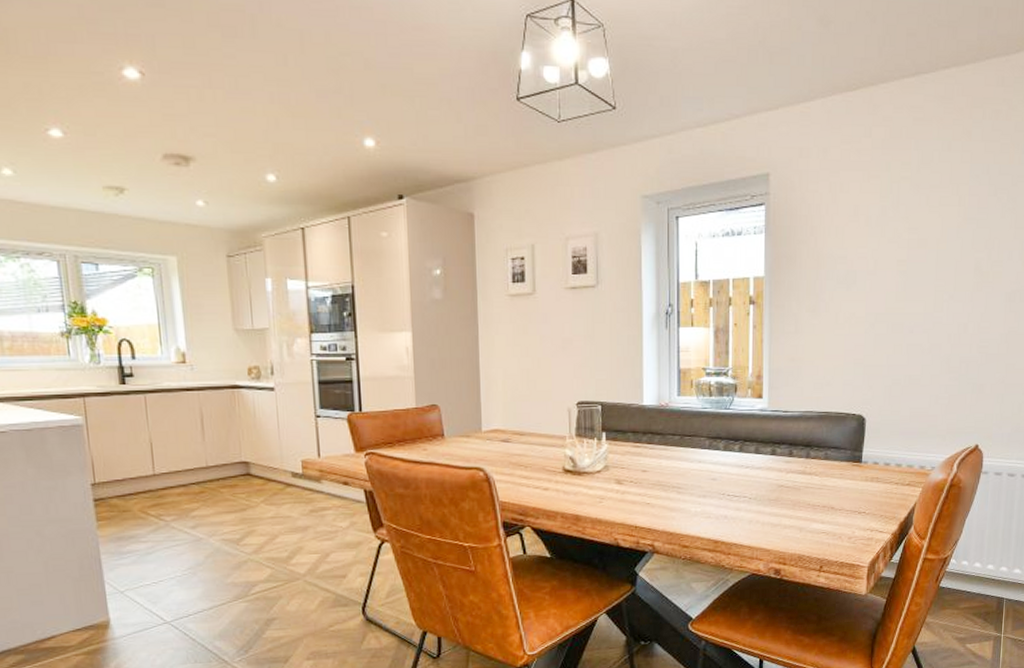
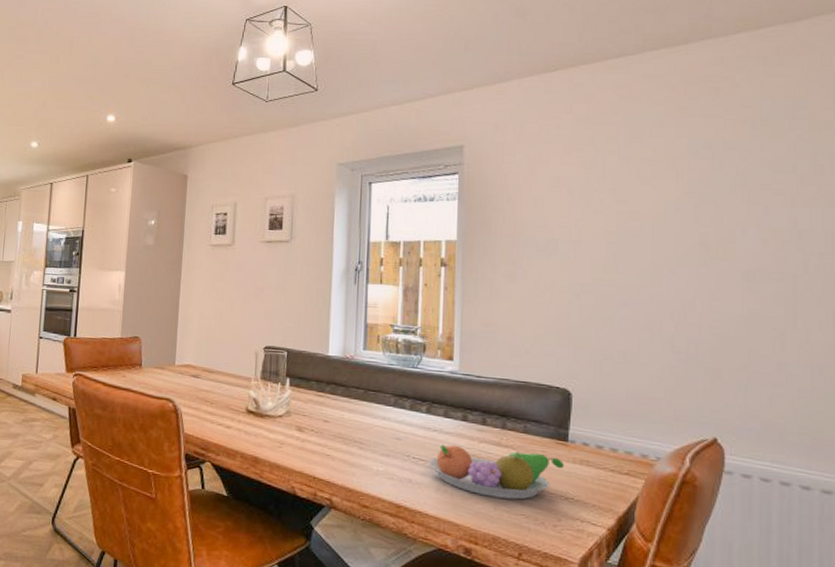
fruit bowl: none [742,476,858,521] -> present [429,444,564,500]

